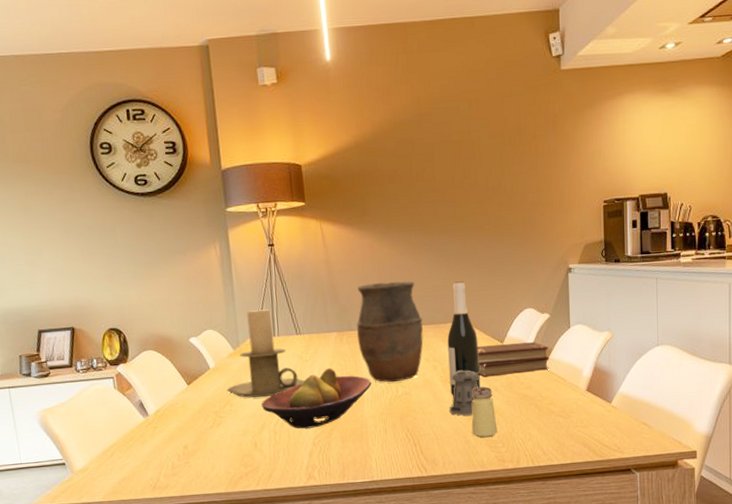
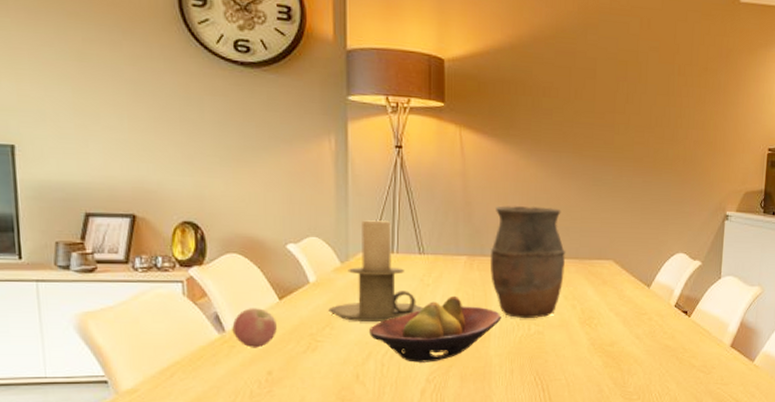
apple: none [153,393,188,428] -> present [232,308,277,348]
wine bottle: present [447,280,481,396] -> none [588,214,624,339]
pepper shaker: present [449,370,484,416] -> none [585,313,627,362]
saltshaker: present [471,386,498,438] -> none [607,332,635,388]
book set: present [477,342,549,377] -> none [621,288,697,323]

